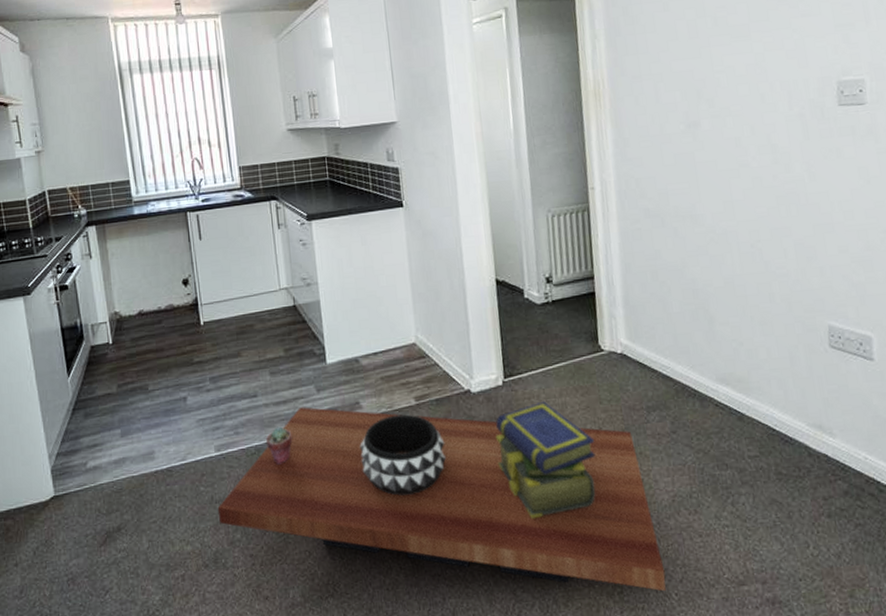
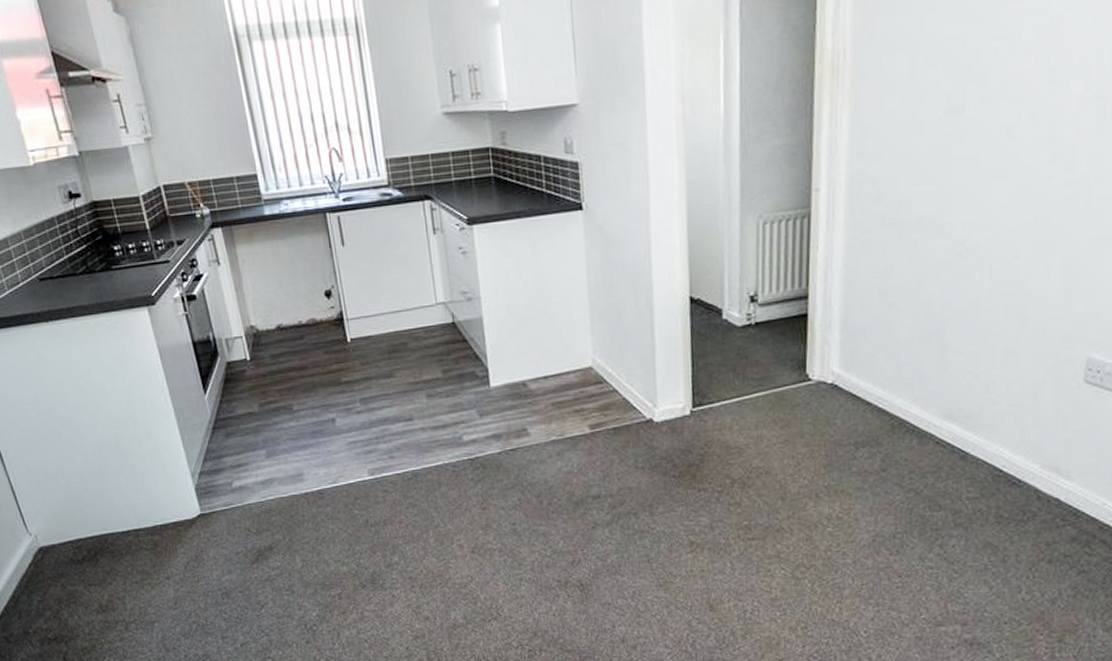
coffee table: present [217,407,666,592] -> none [373,432,856,629]
potted succulent: present [266,426,293,465] -> none [424,452,453,490]
decorative bowl: present [360,414,446,496] -> none [526,443,621,526]
stack of books: present [495,401,596,518] -> none [678,433,791,553]

